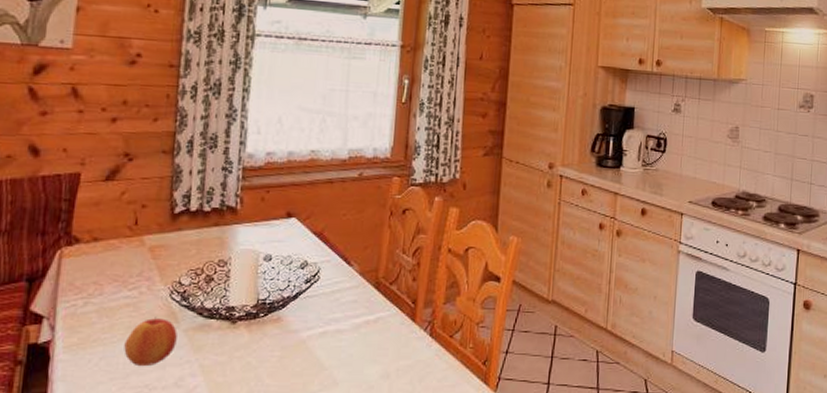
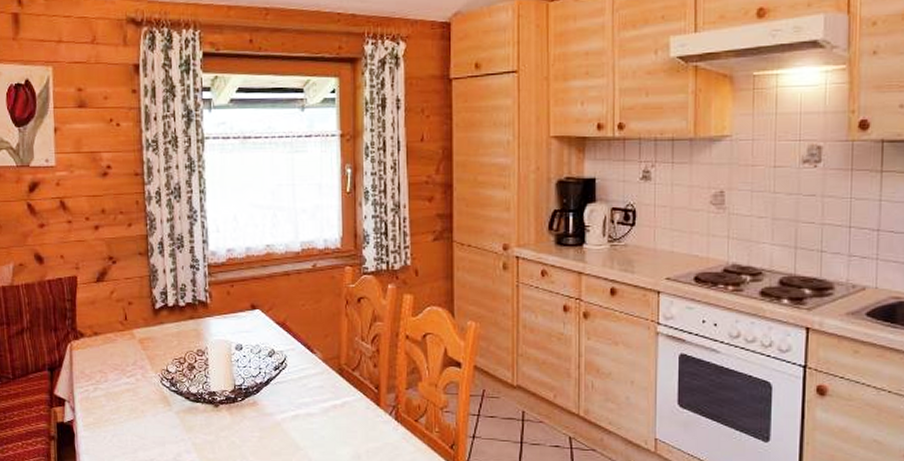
apple: present [124,317,177,367] -> none [130,401,171,444]

